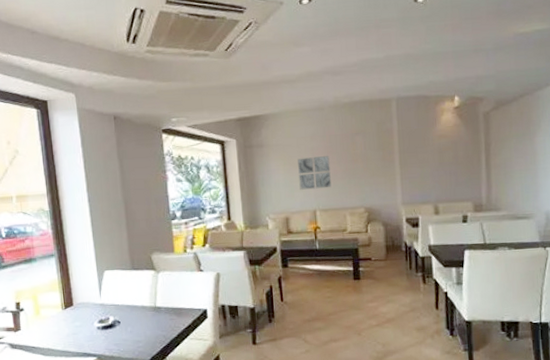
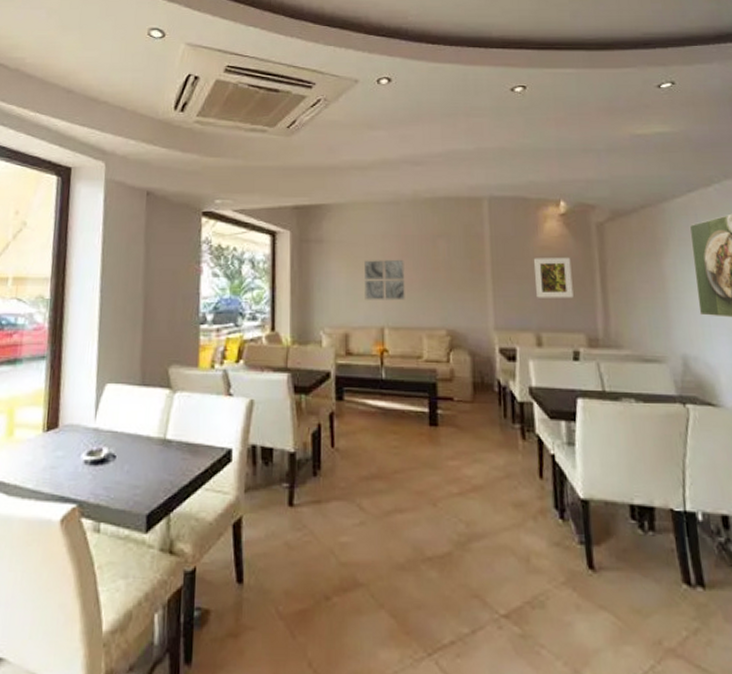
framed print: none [432,143,464,177] -> present [533,258,574,298]

